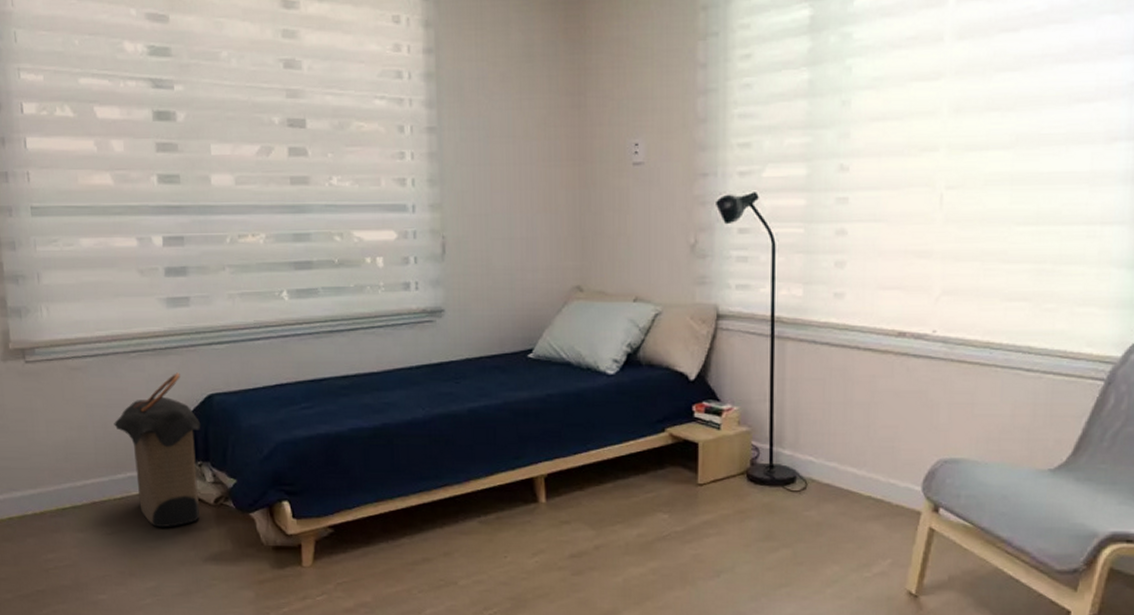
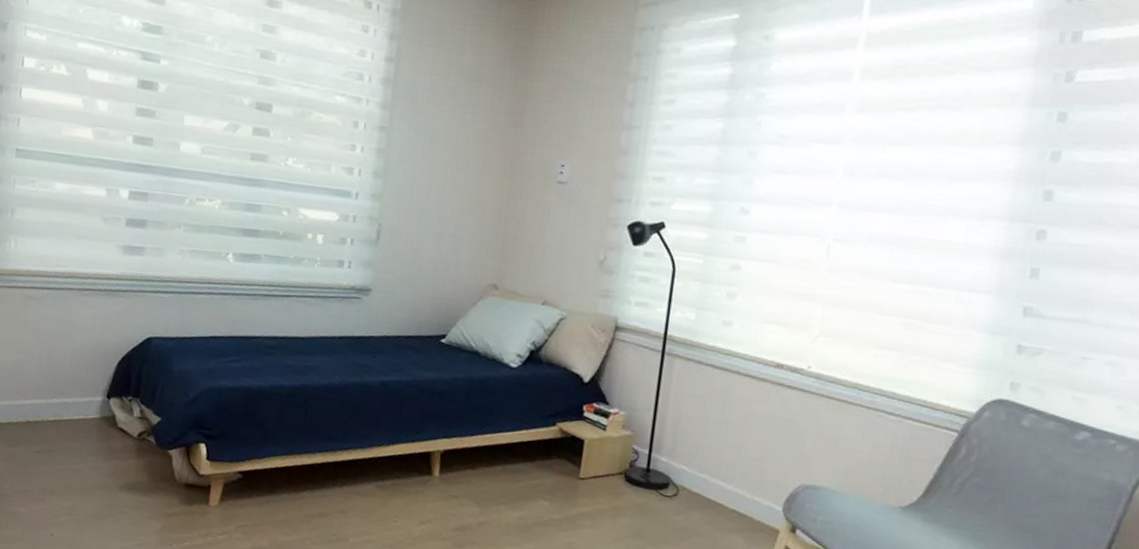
laundry hamper: present [114,372,201,528] -> none [58,313,137,454]

